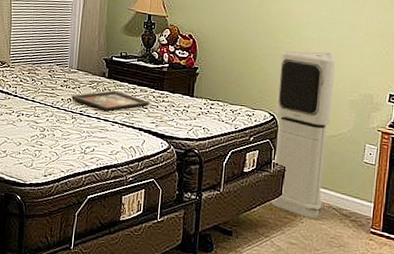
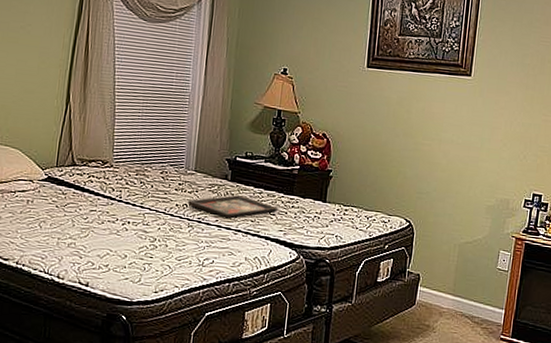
air purifier: present [271,51,336,219] -> none [404,153,475,328]

